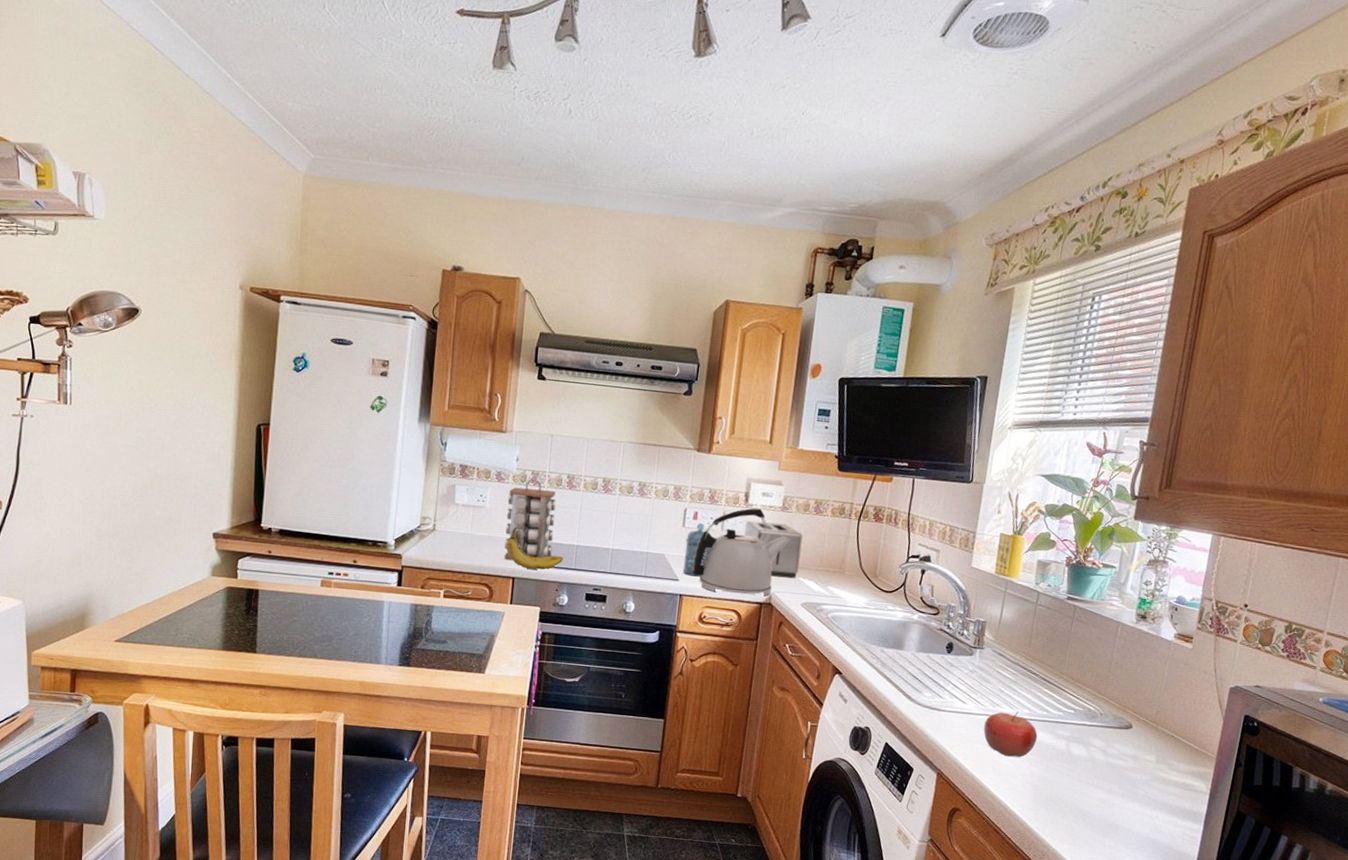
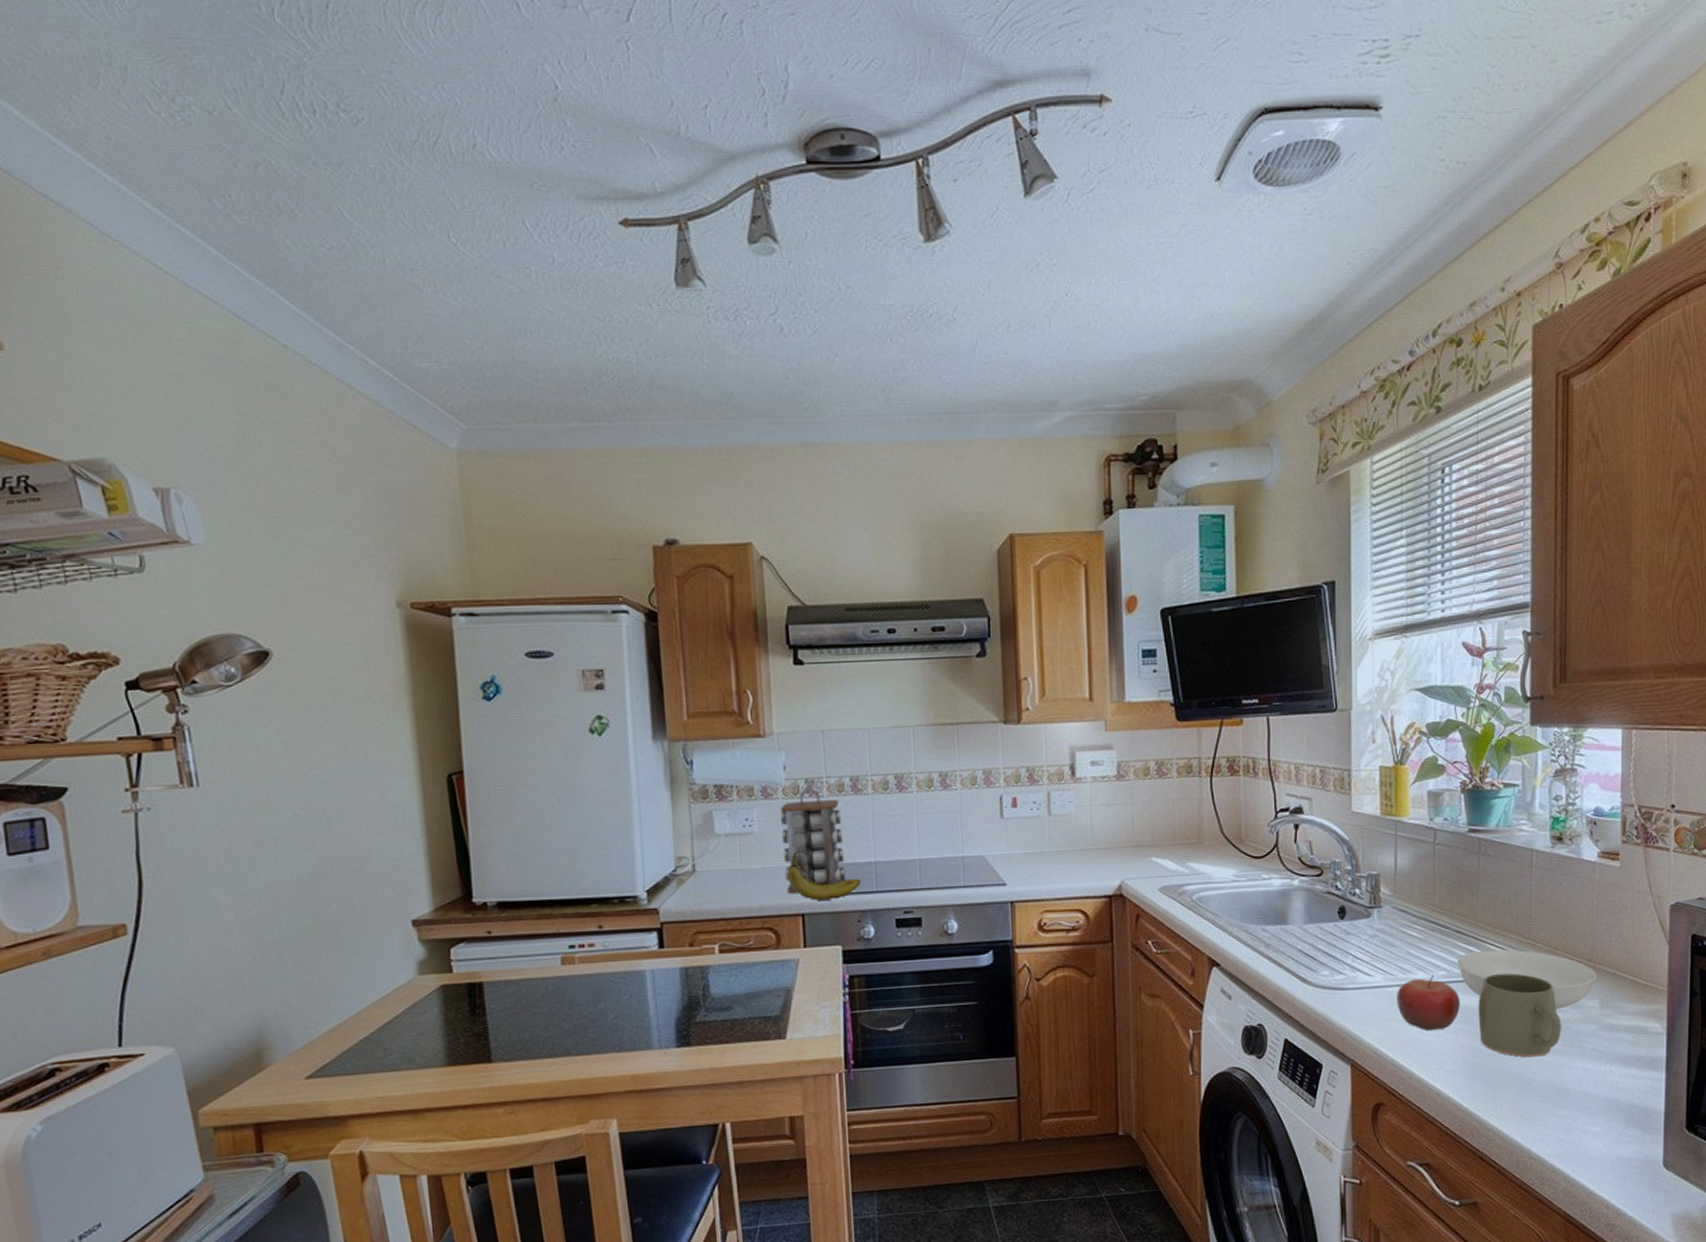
canister: present [682,523,709,577] -> none [1006,811,1037,877]
kettle: present [692,508,790,597] -> none [1020,781,1132,891]
toaster: present [744,520,803,578] -> none [1076,795,1149,861]
bowl: none [1039,698,1158,758] -> present [1456,949,1597,1009]
mug: none [1049,719,1121,794] -> present [1478,973,1561,1058]

